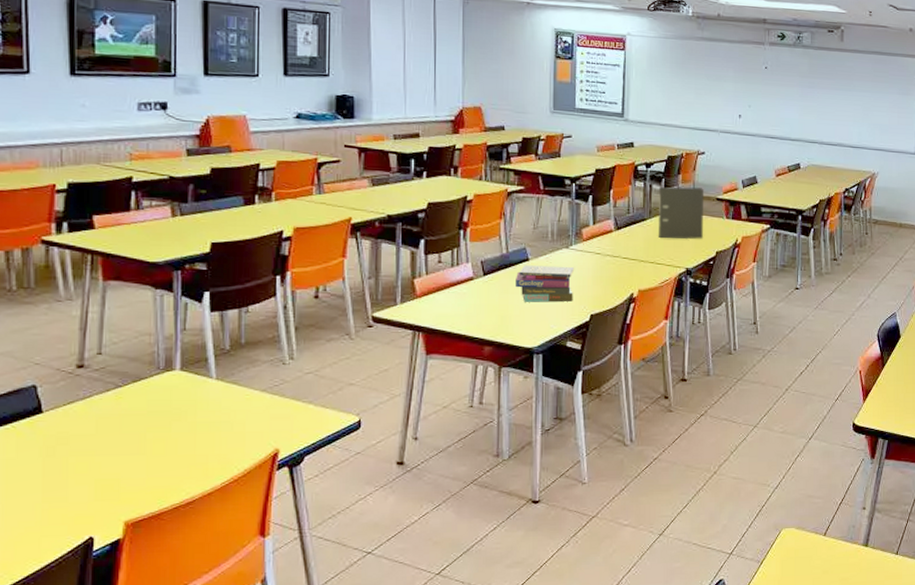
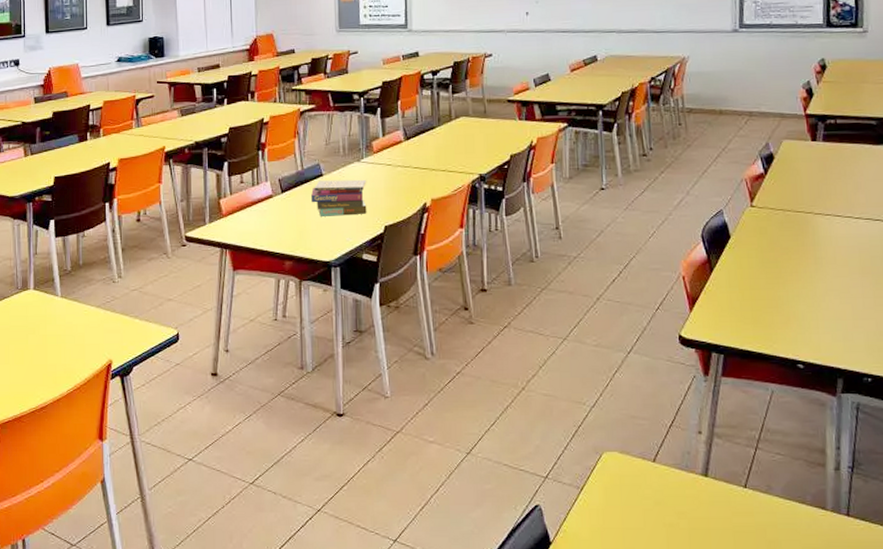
binder: present [659,186,705,239] -> none [447,91,495,146]

